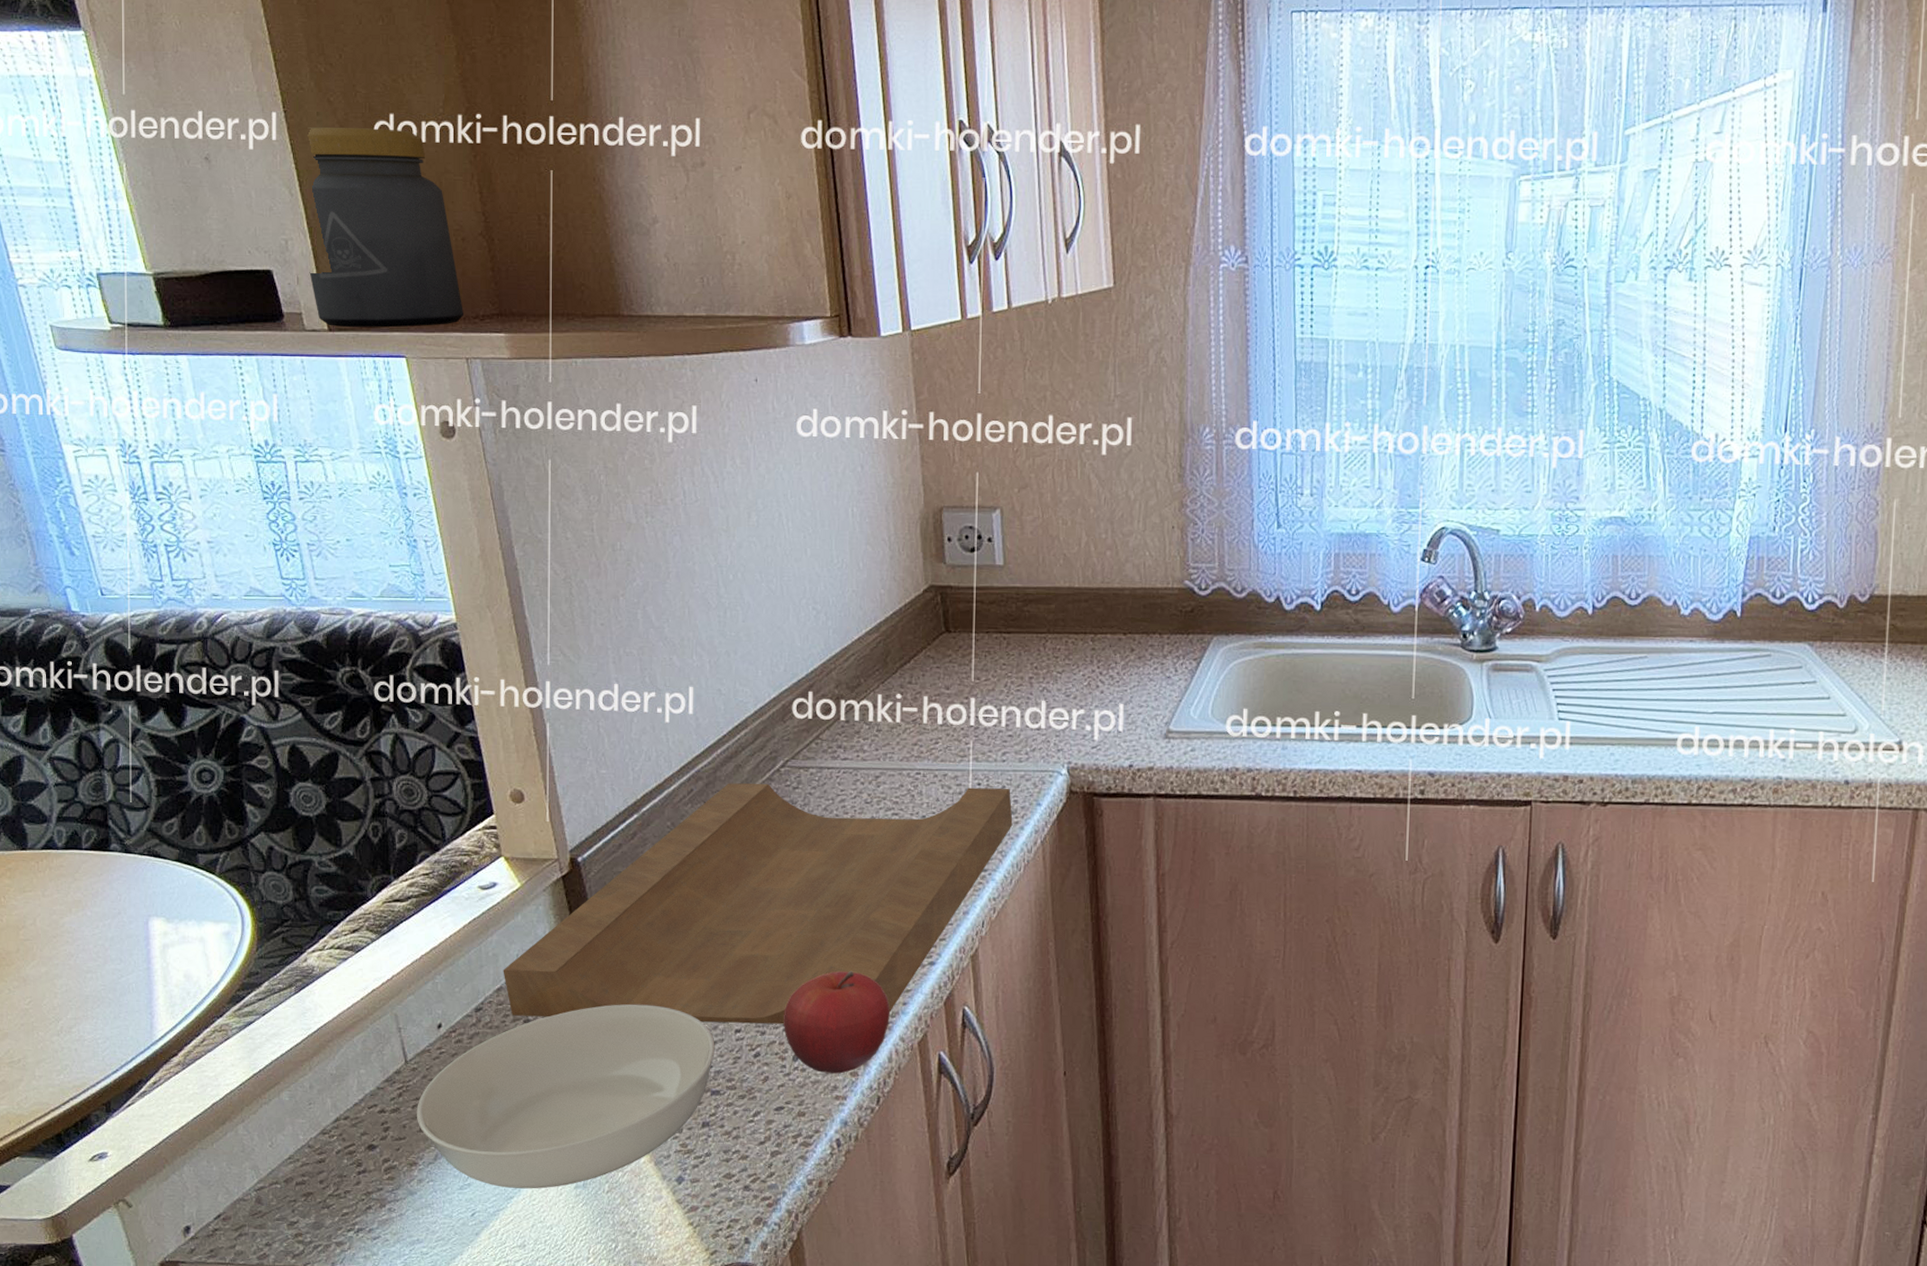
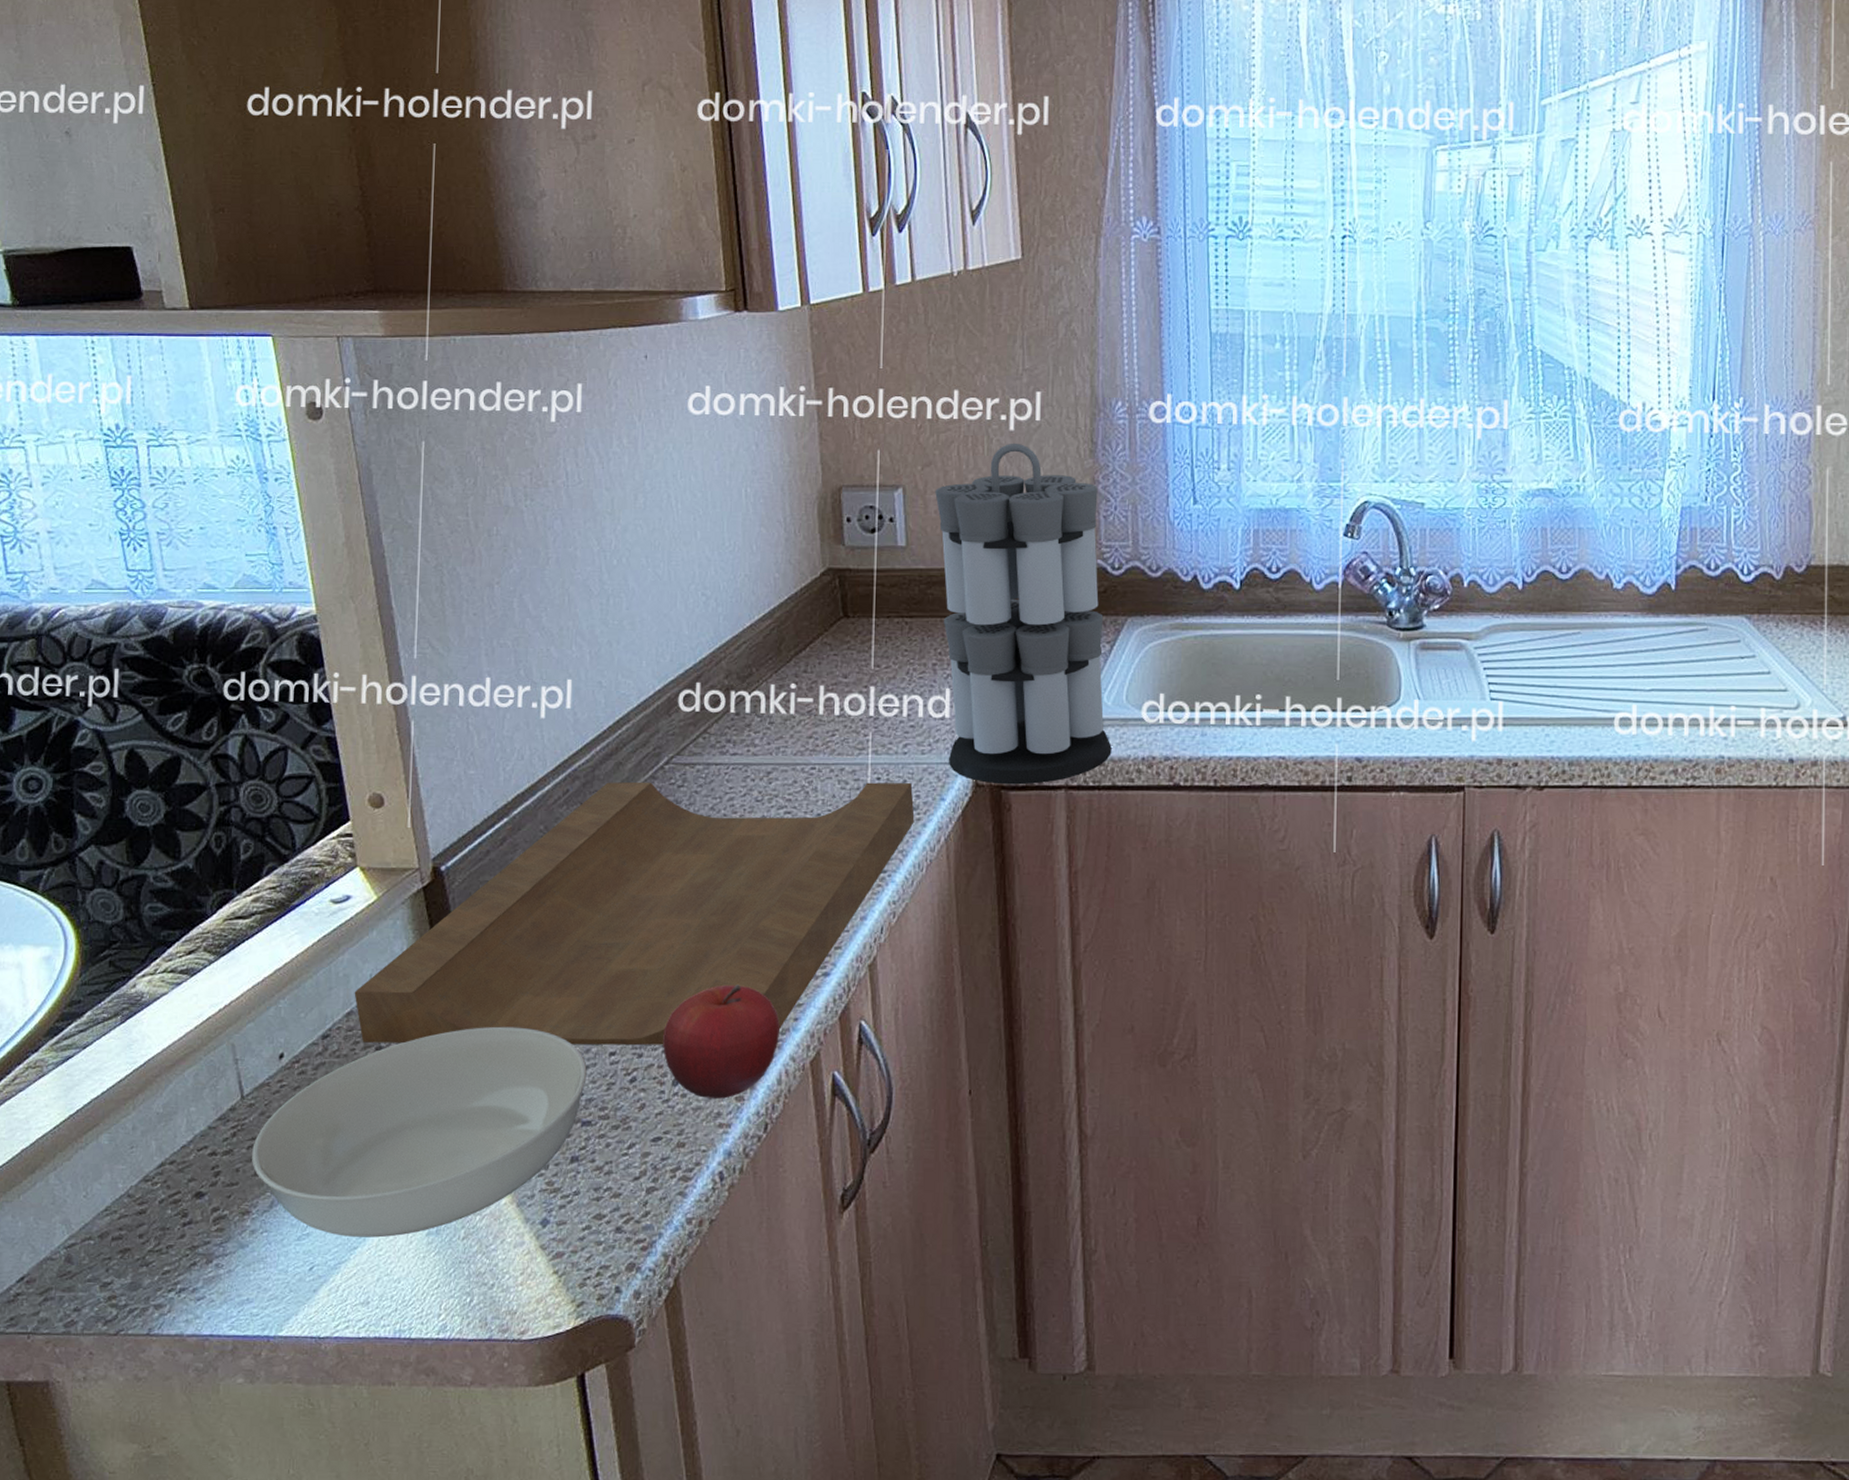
jar: present [307,127,464,328] -> none [172,101,337,305]
spice rack: none [1031,467,1198,793] -> present [935,443,1112,785]

